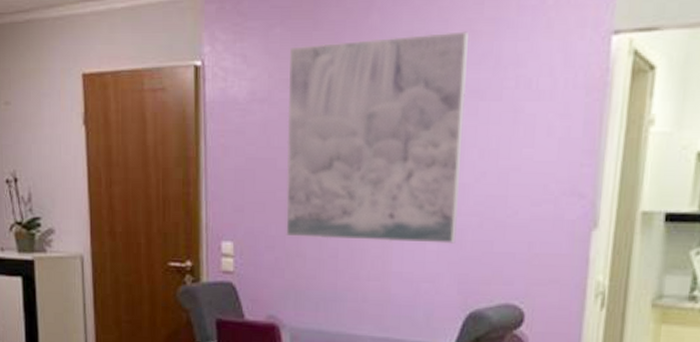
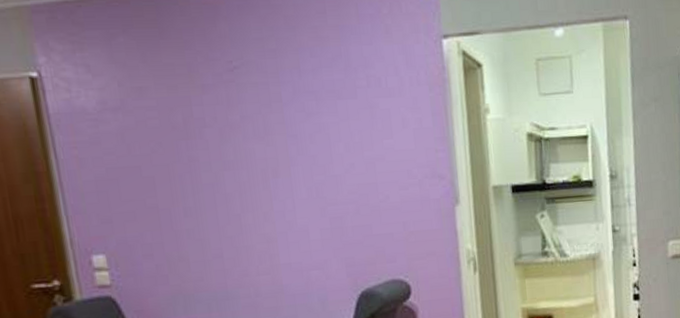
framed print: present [286,31,468,244] -> none [138,38,337,243]

